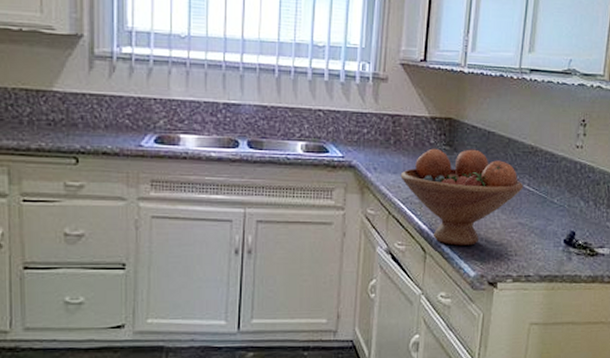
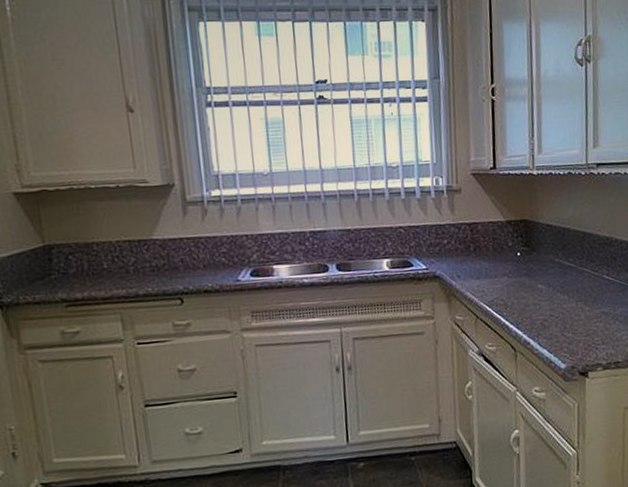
fruit bowl: present [400,148,524,246] -> none [483,246,603,341]

